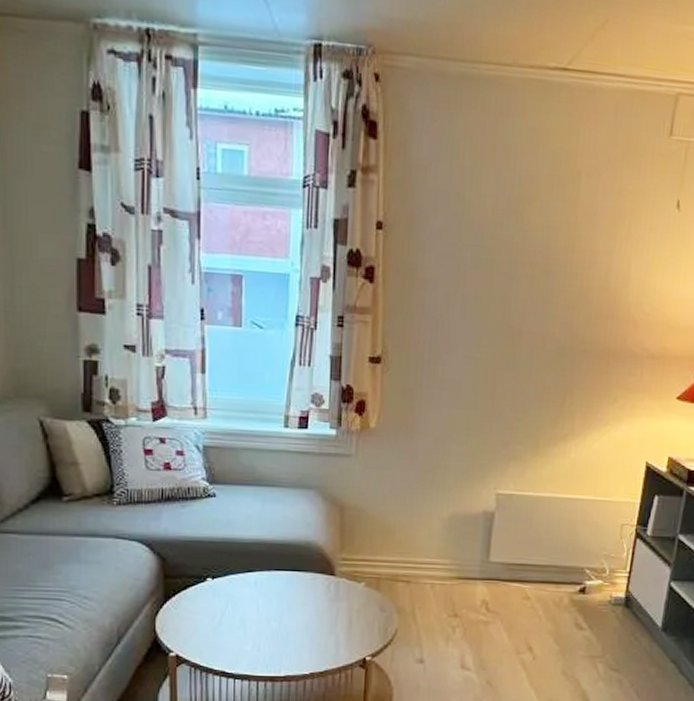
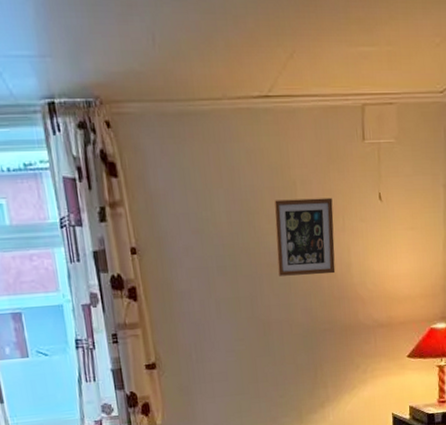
picture frame: none [541,191,621,287] -> present [274,197,336,276]

